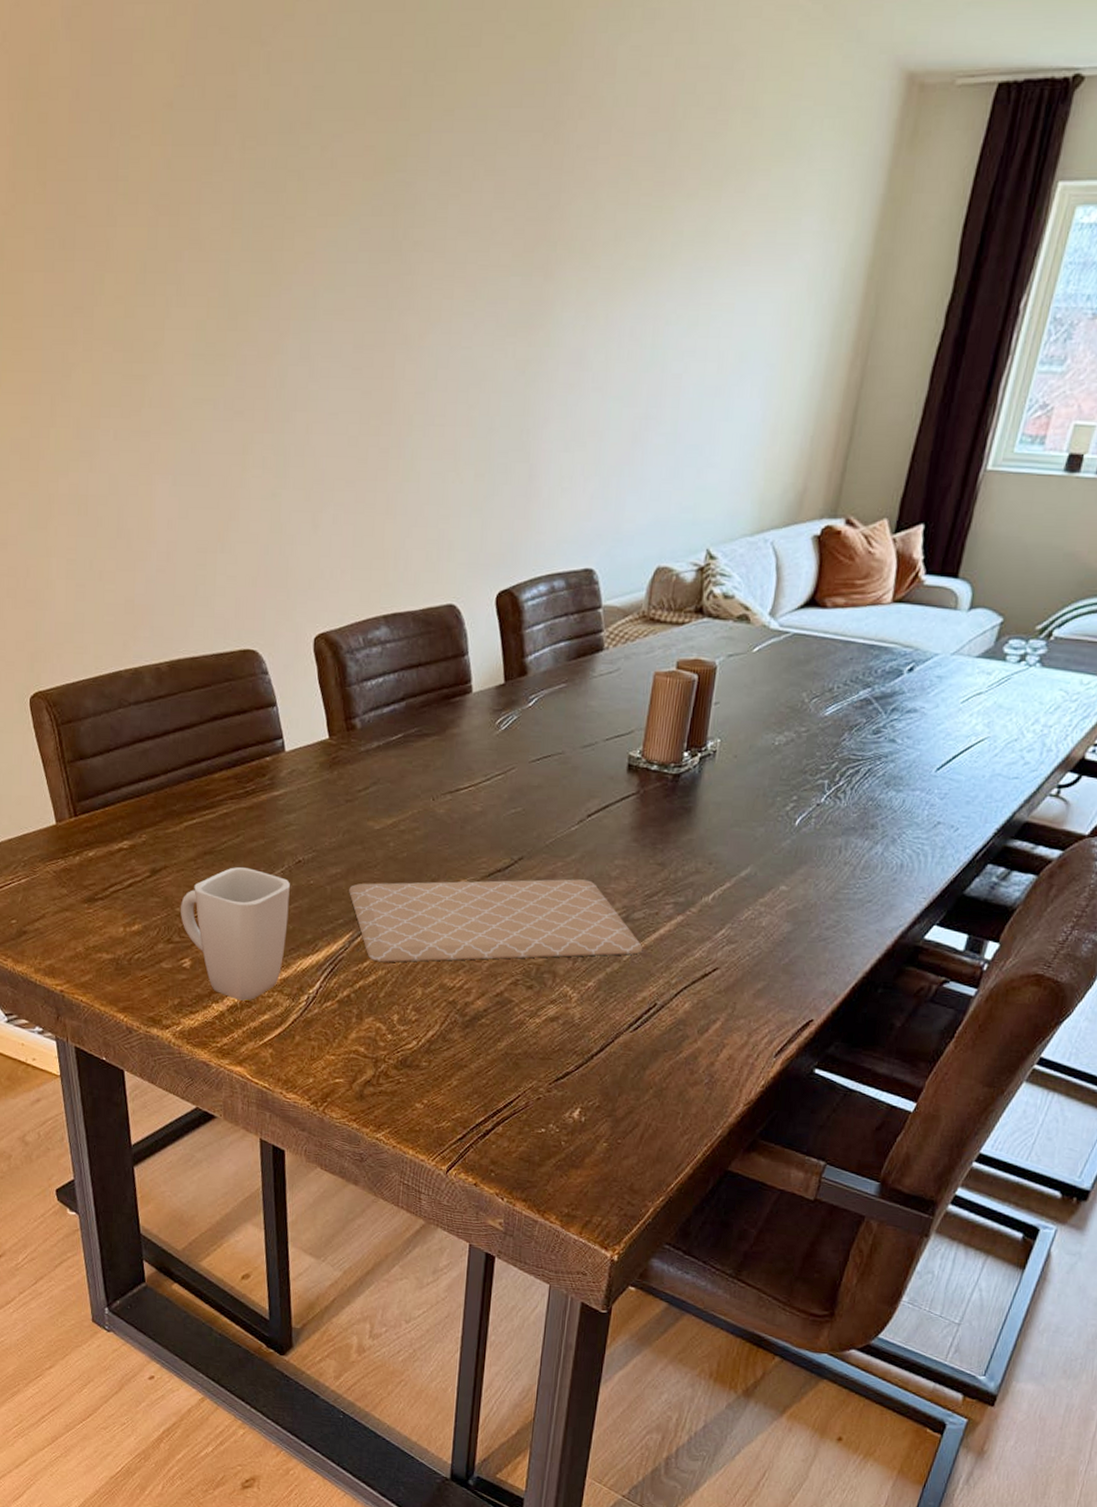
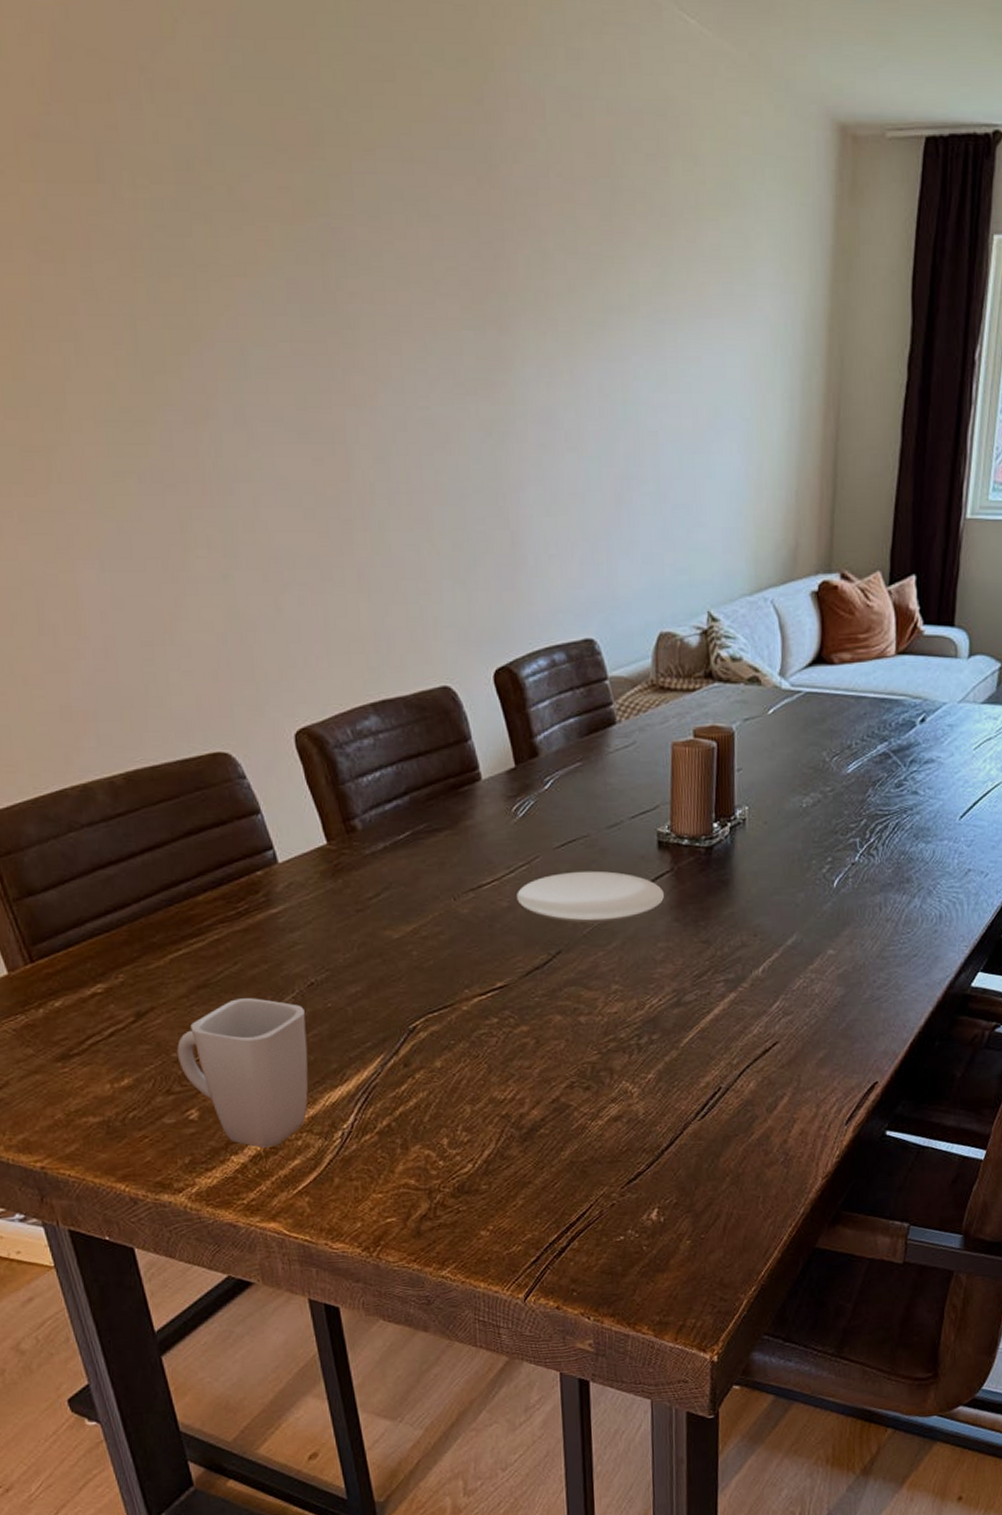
placemat: present [349,879,643,963] -> none [373,967,700,1084]
plate: none [489,785,627,836] -> present [517,870,664,923]

